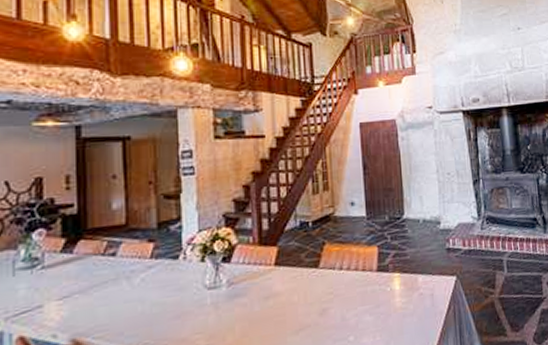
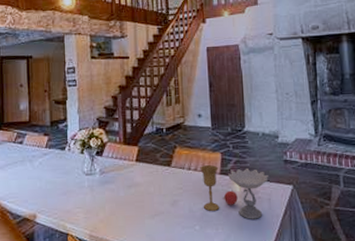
goblet: none [353,261,430,321] -> present [200,164,268,219]

